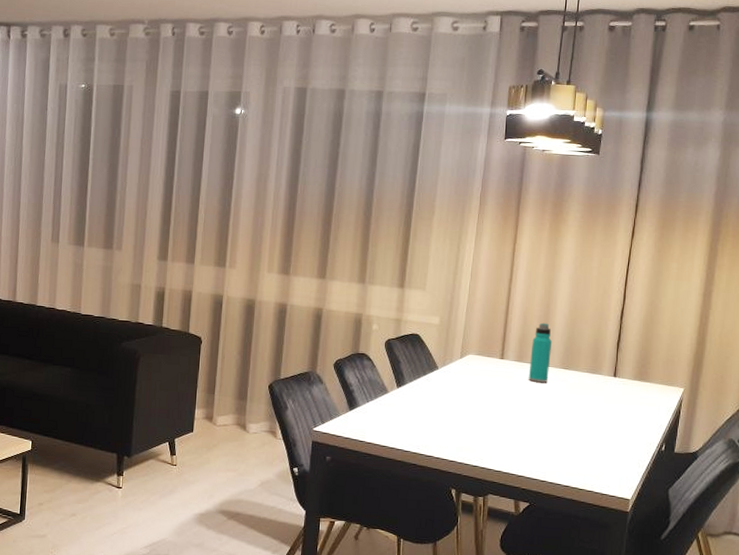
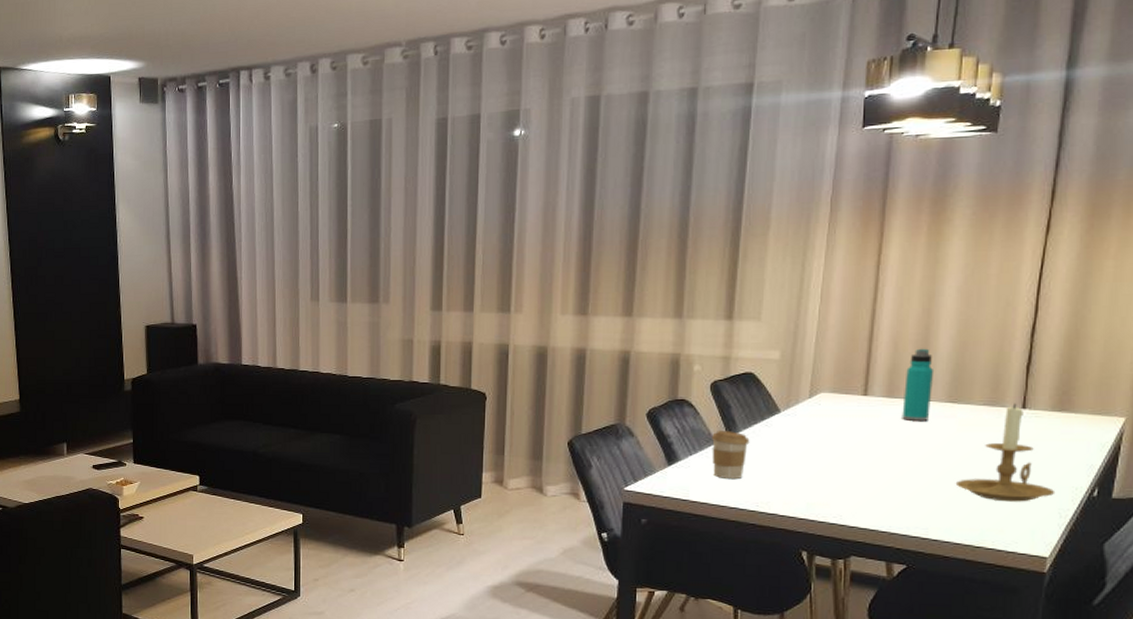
coffee cup: none [384,381,414,425] -> present [712,430,750,480]
candle holder: none [566,372,636,453] -> present [955,403,1055,502]

